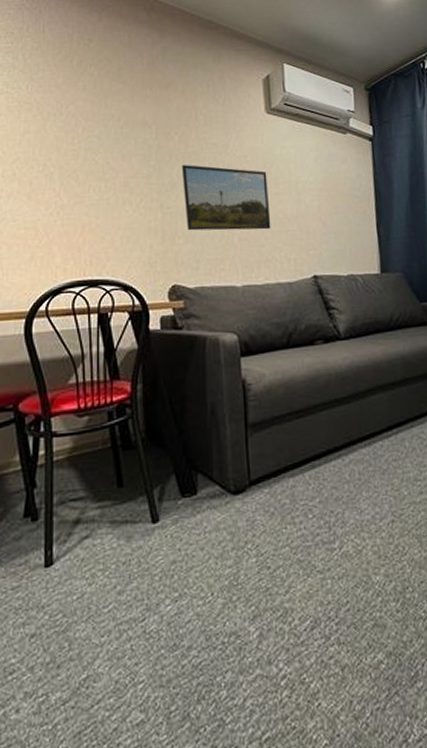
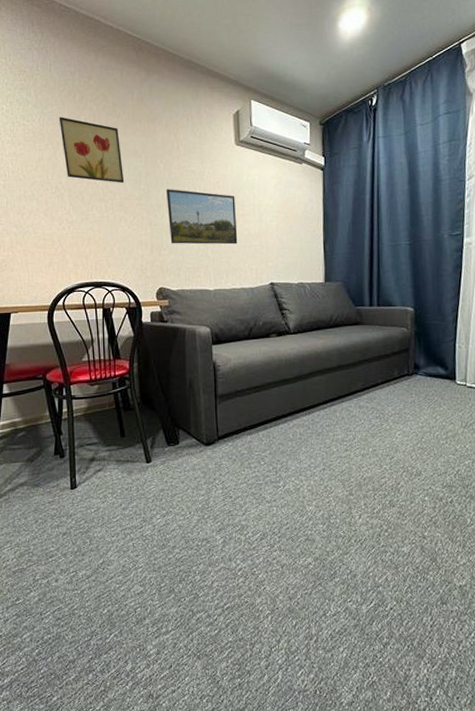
wall art: none [51,83,130,159] -> present [59,117,125,183]

